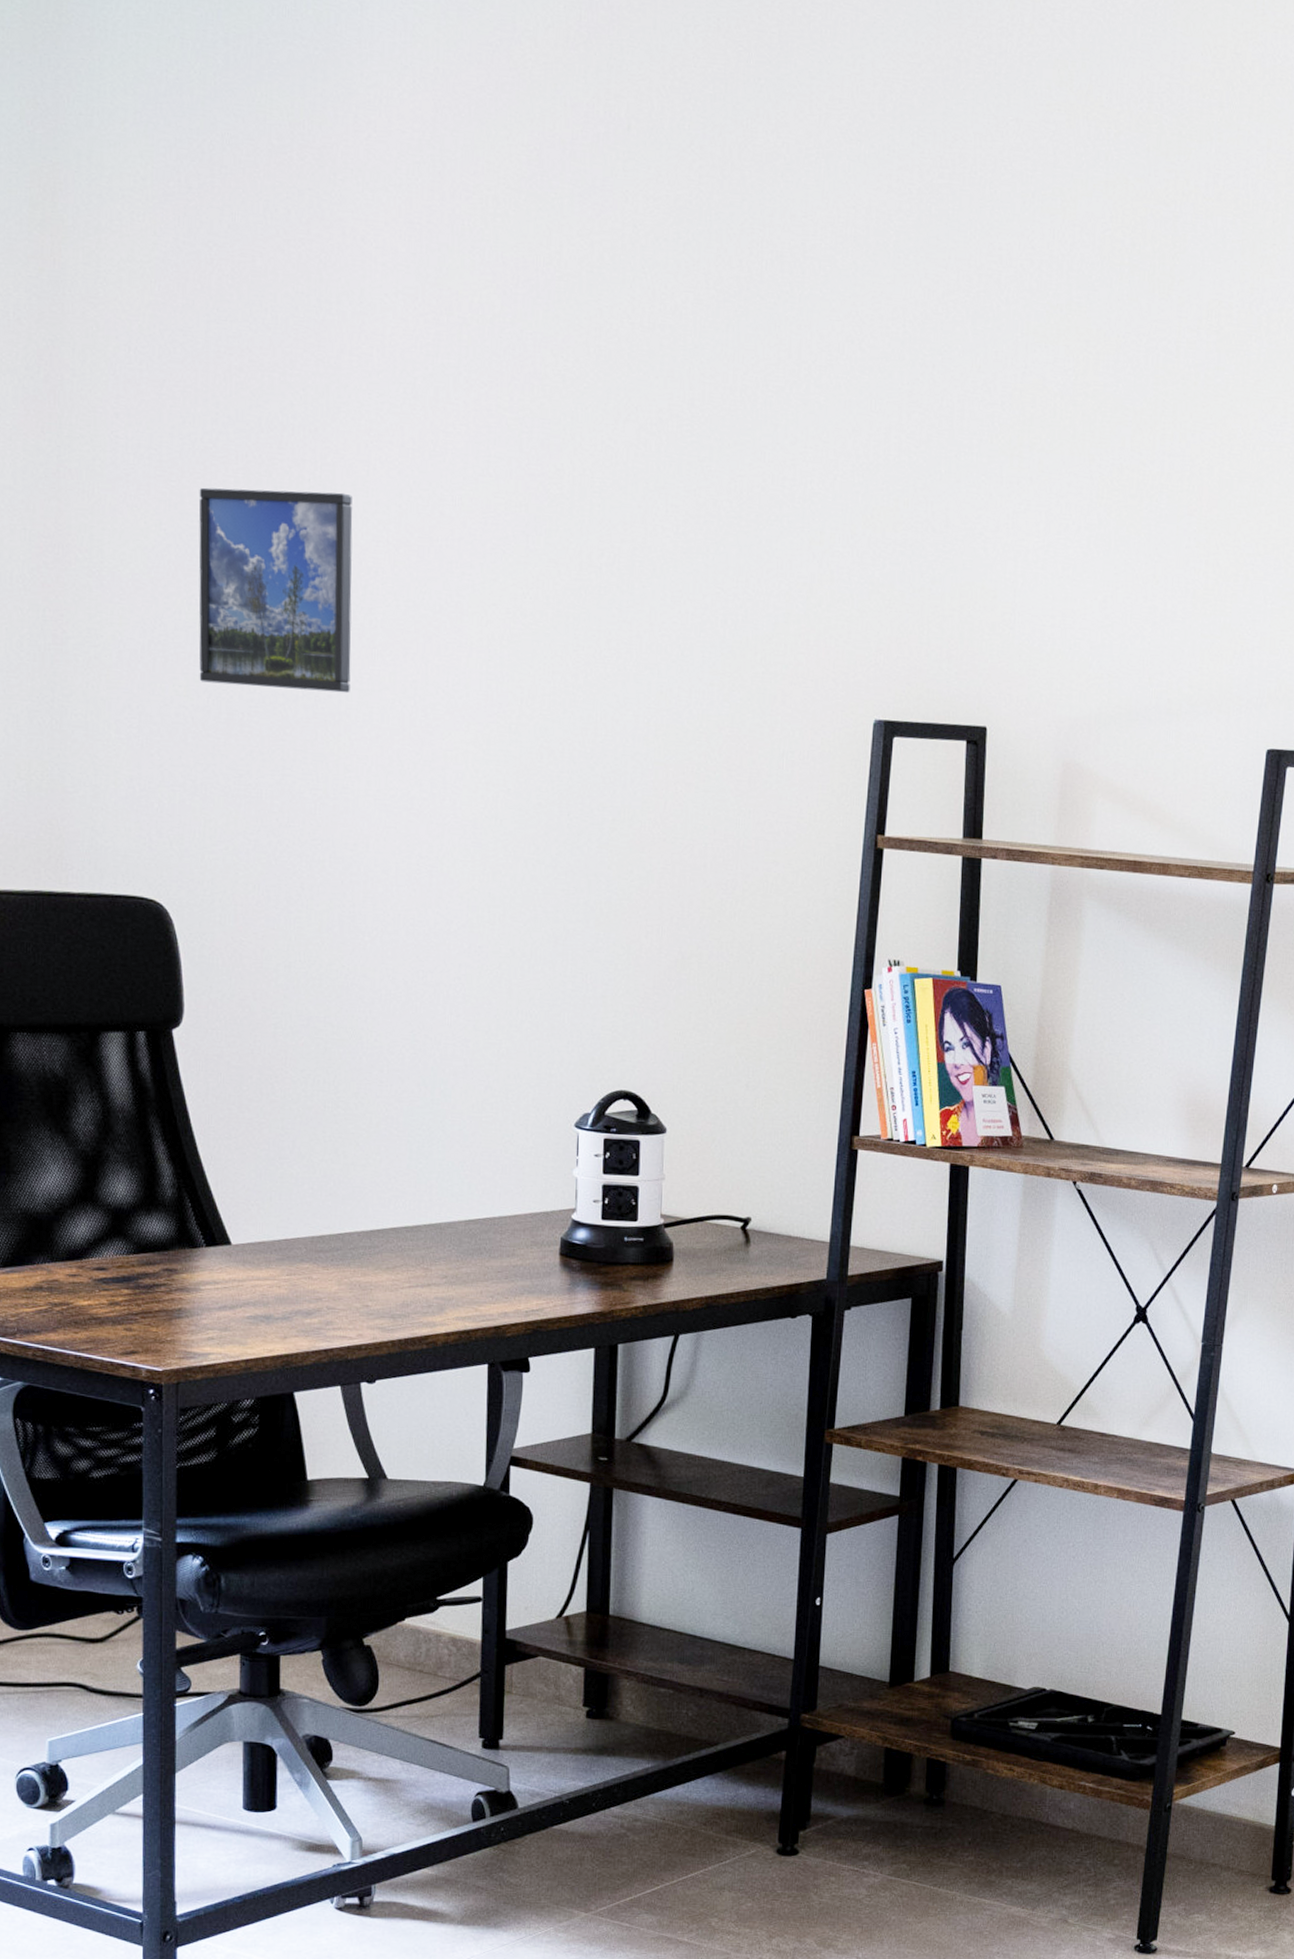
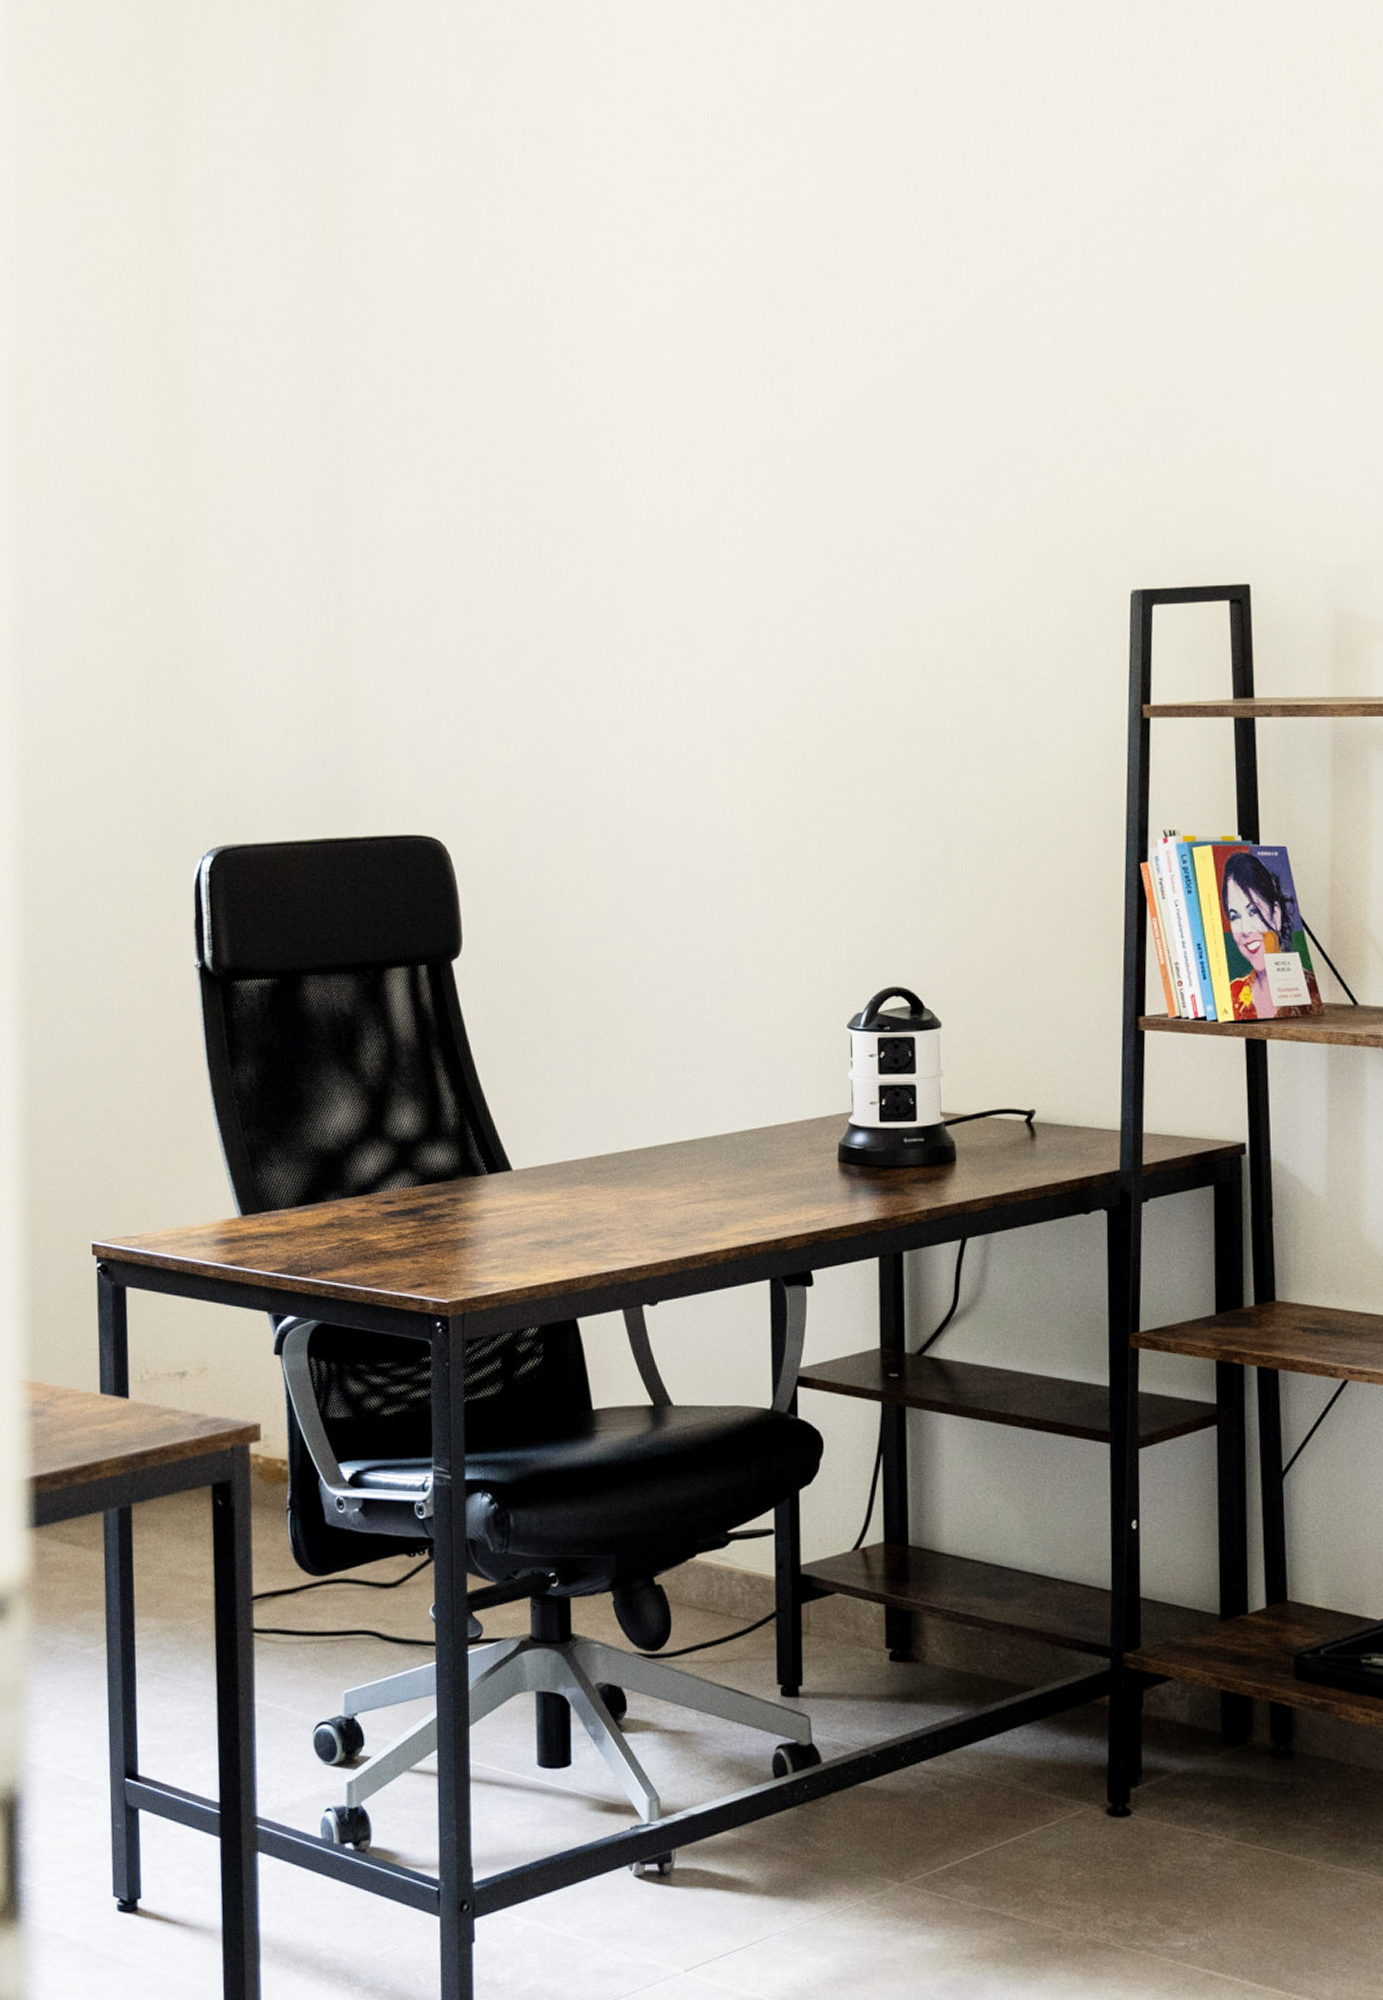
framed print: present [199,487,353,693] -> none [466,436,611,627]

